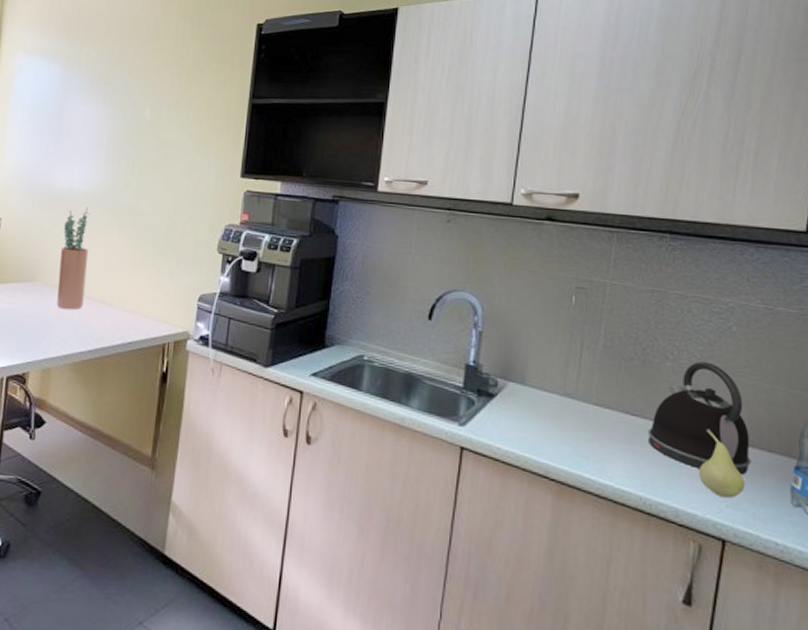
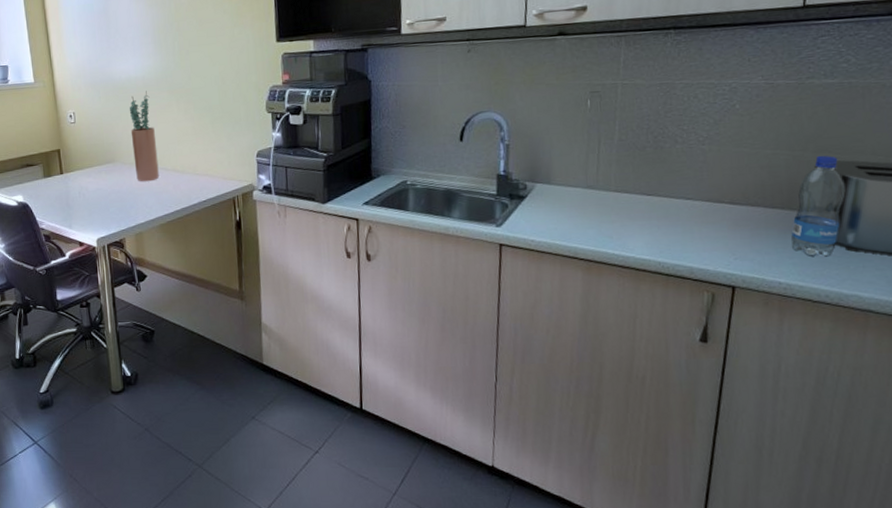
kettle: present [648,361,751,475] -> none [663,139,756,231]
fruit: present [699,429,746,499] -> none [710,197,752,252]

